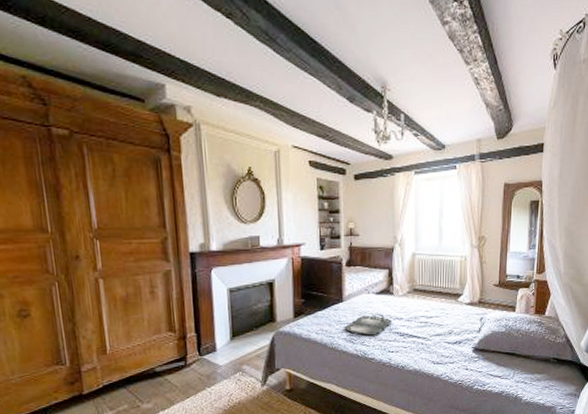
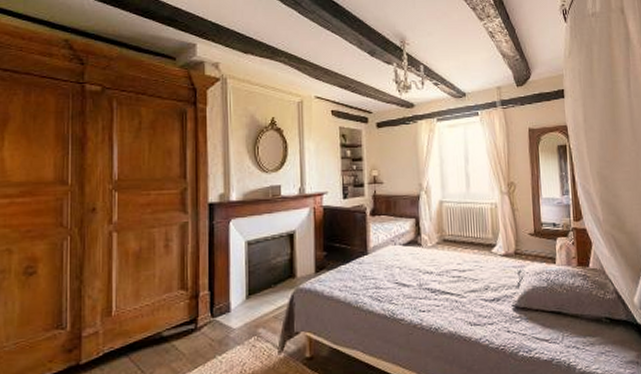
serving tray: present [344,314,392,336] -> none [370,267,422,292]

